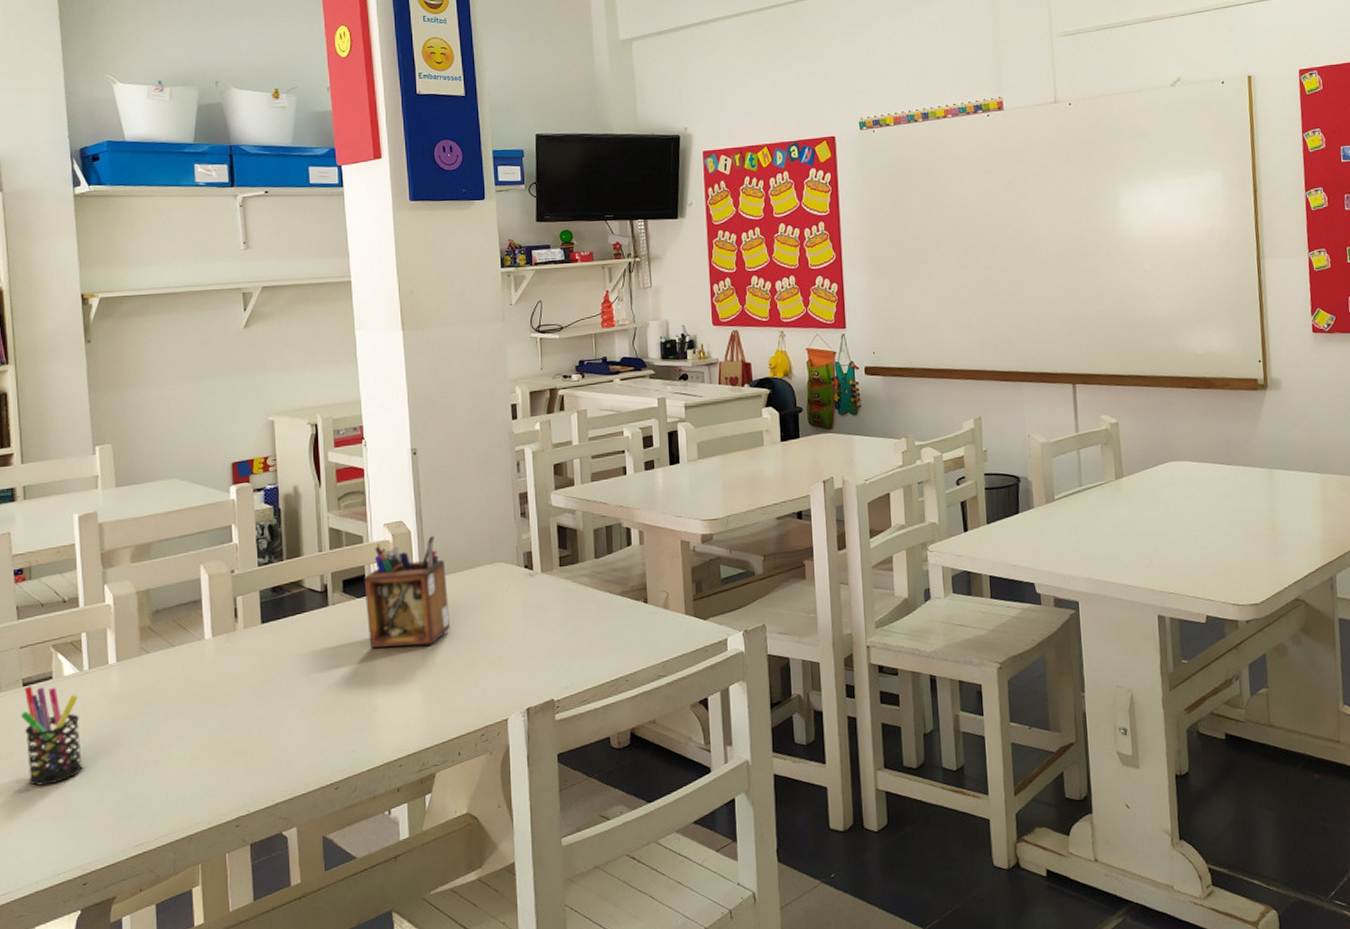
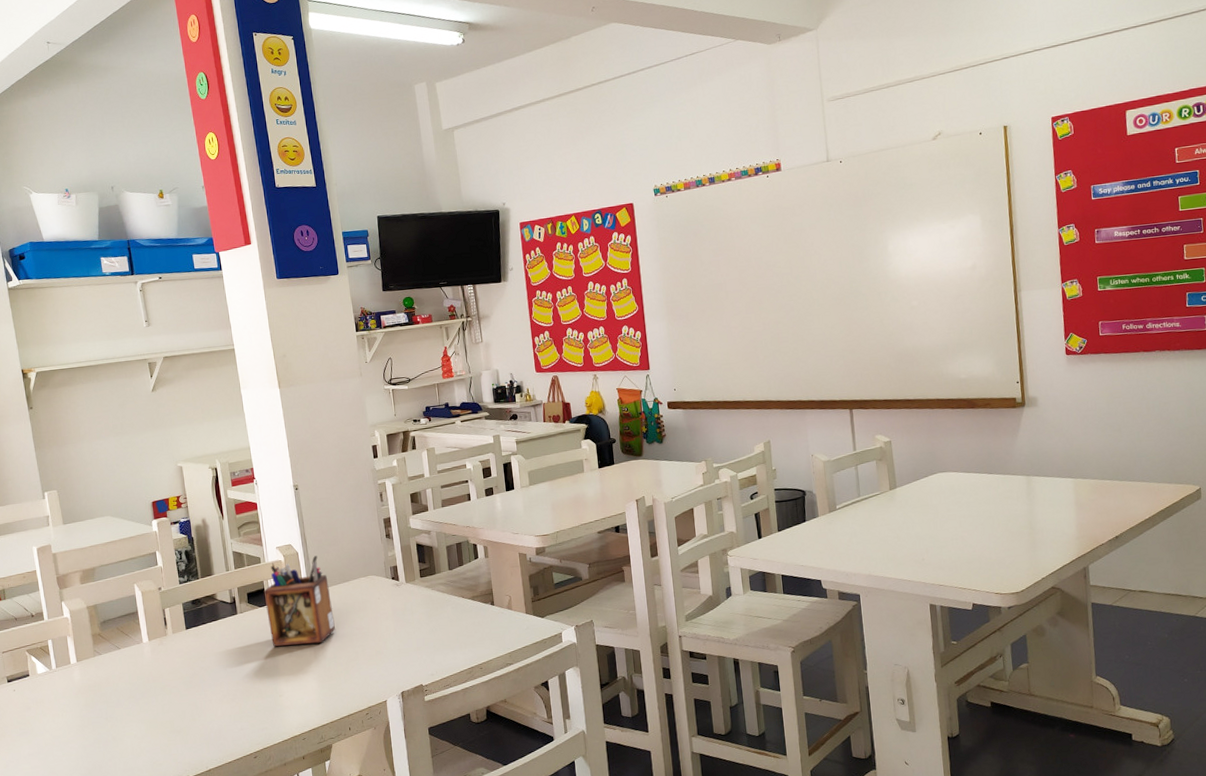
pen holder: present [21,686,83,786] -> none [8,682,59,759]

